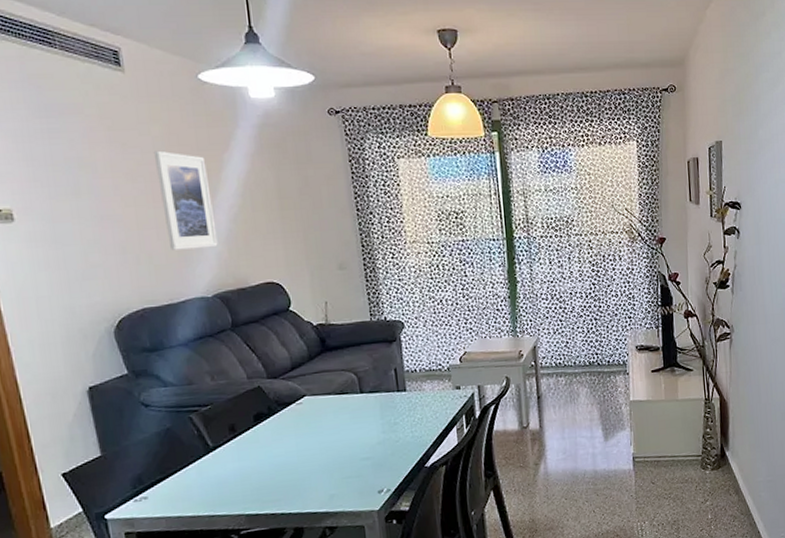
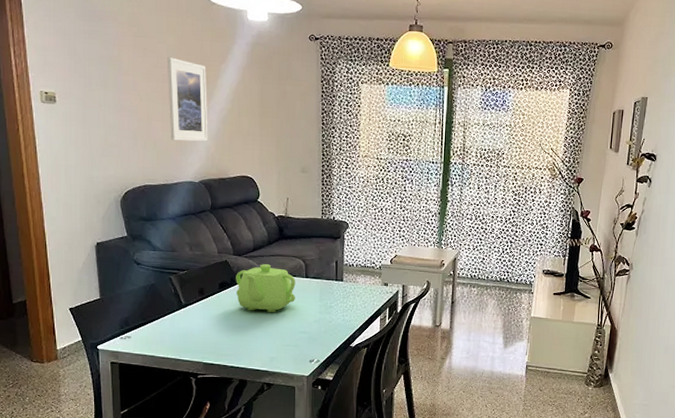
teapot: none [273,383,351,443] -> present [236,264,296,313]

